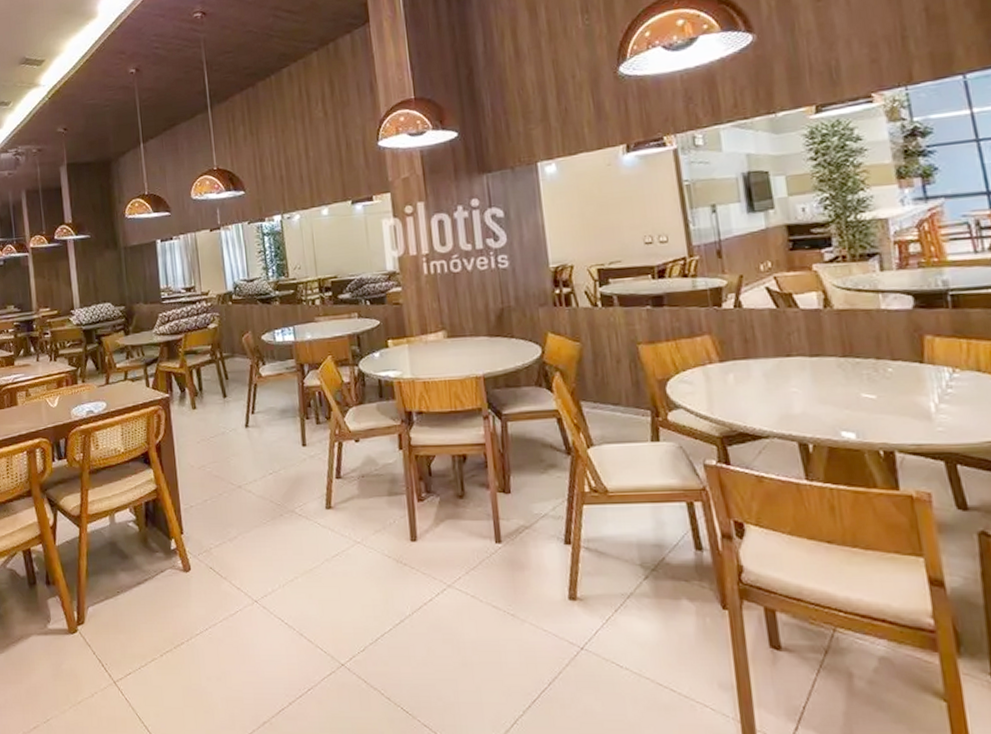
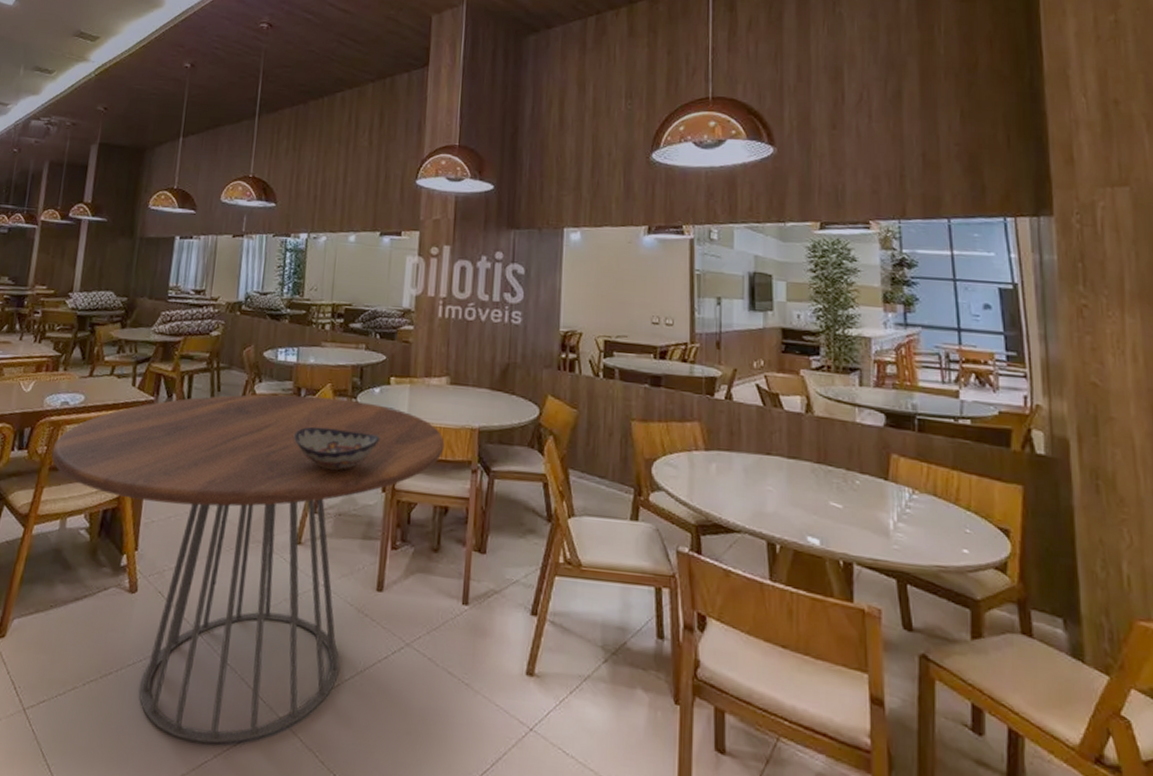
dining table: none [88,368,453,693] -> present [51,394,445,744]
decorative bowl: none [305,396,389,437] -> present [293,426,380,471]

